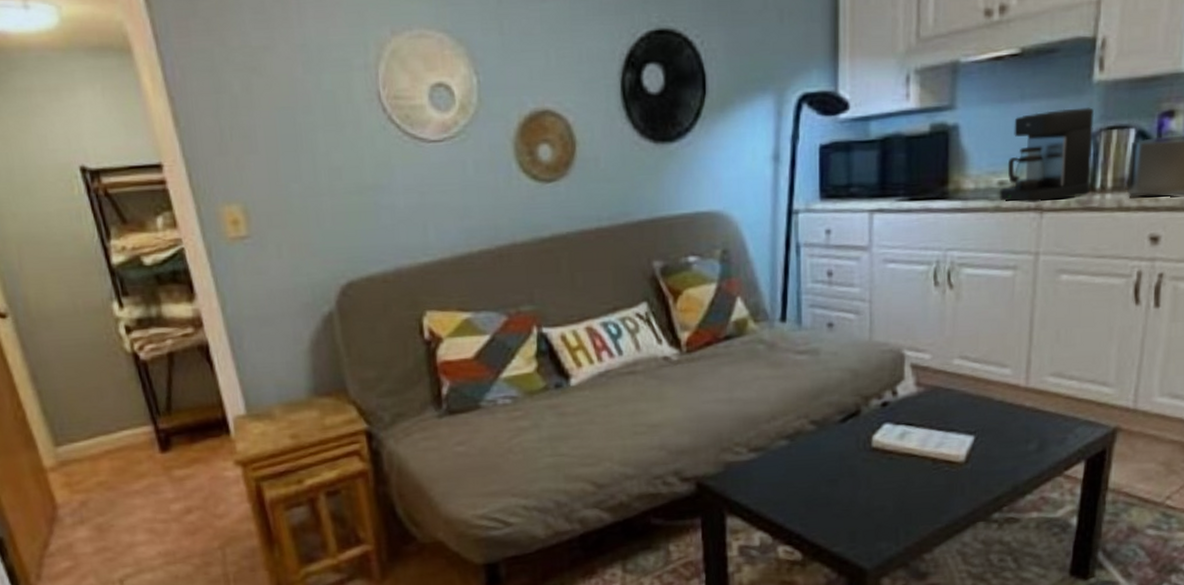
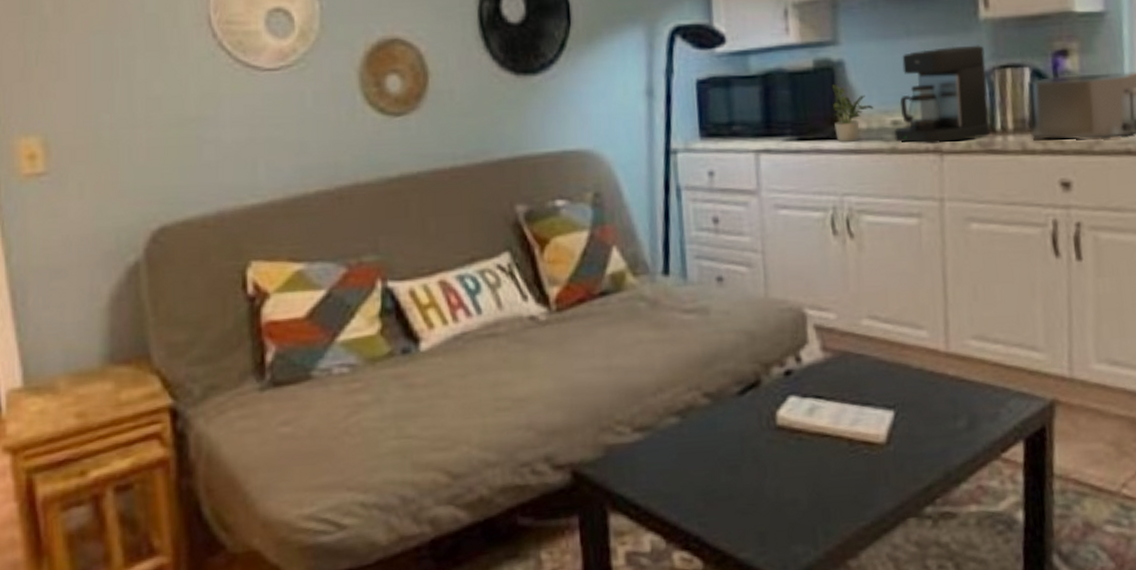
potted plant: none [945,148,983,203] -> present [831,85,874,143]

